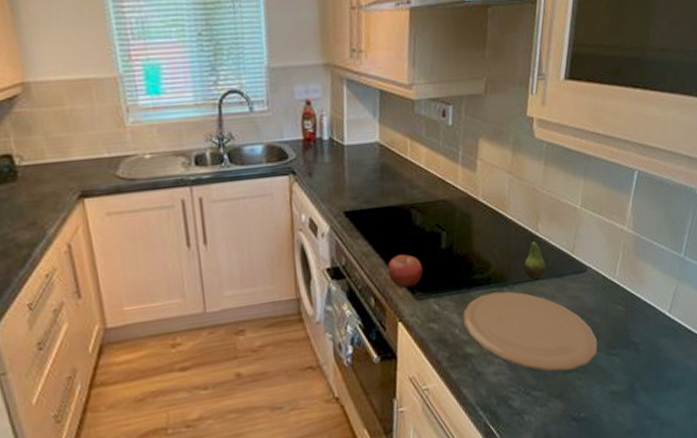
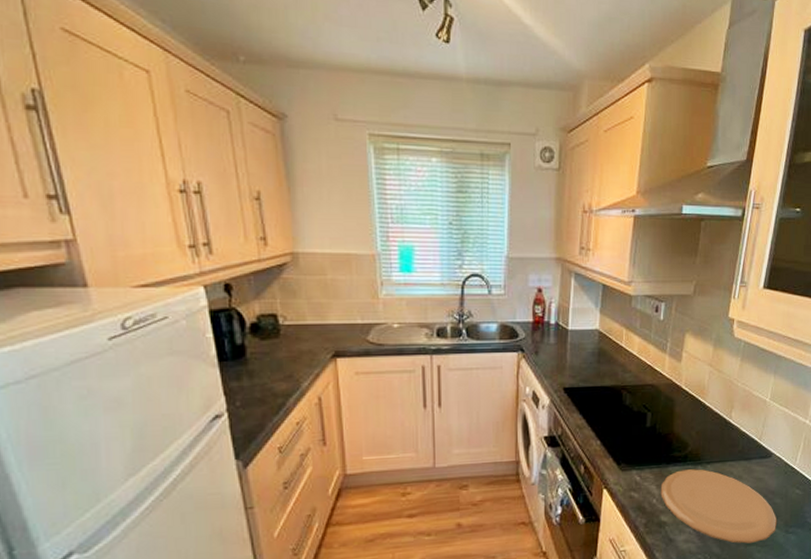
fruit: present [388,254,424,289] -> none [598,429,629,459]
fruit: present [524,234,547,279] -> none [717,420,737,460]

